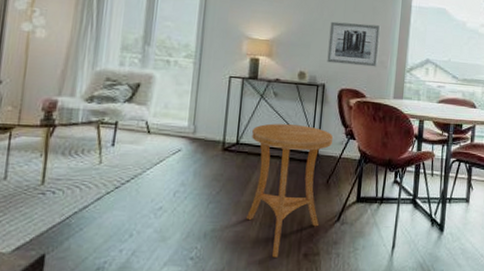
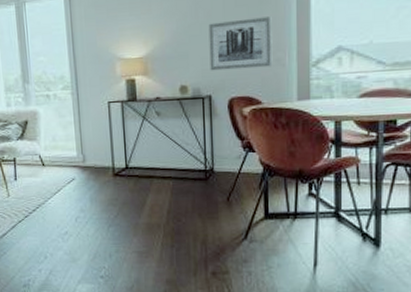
side table: present [246,123,334,258] -> none [140,142,229,276]

